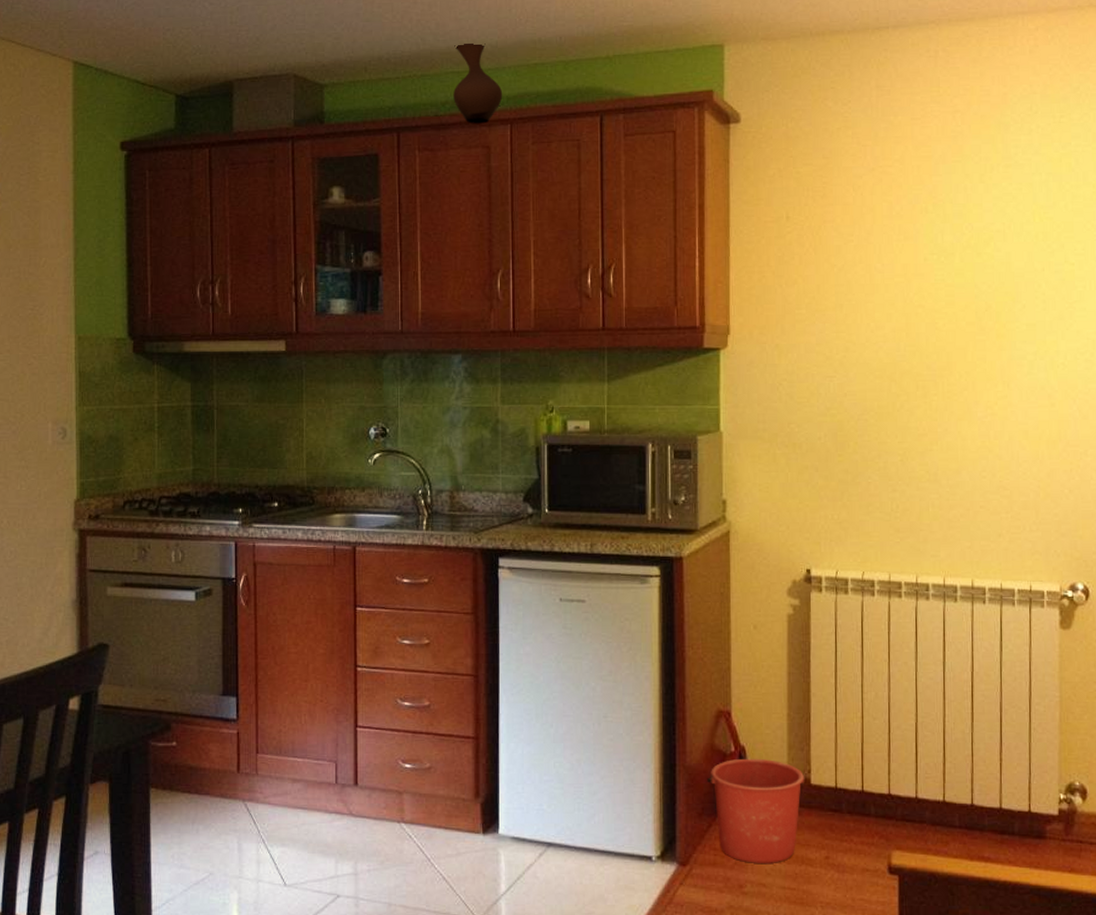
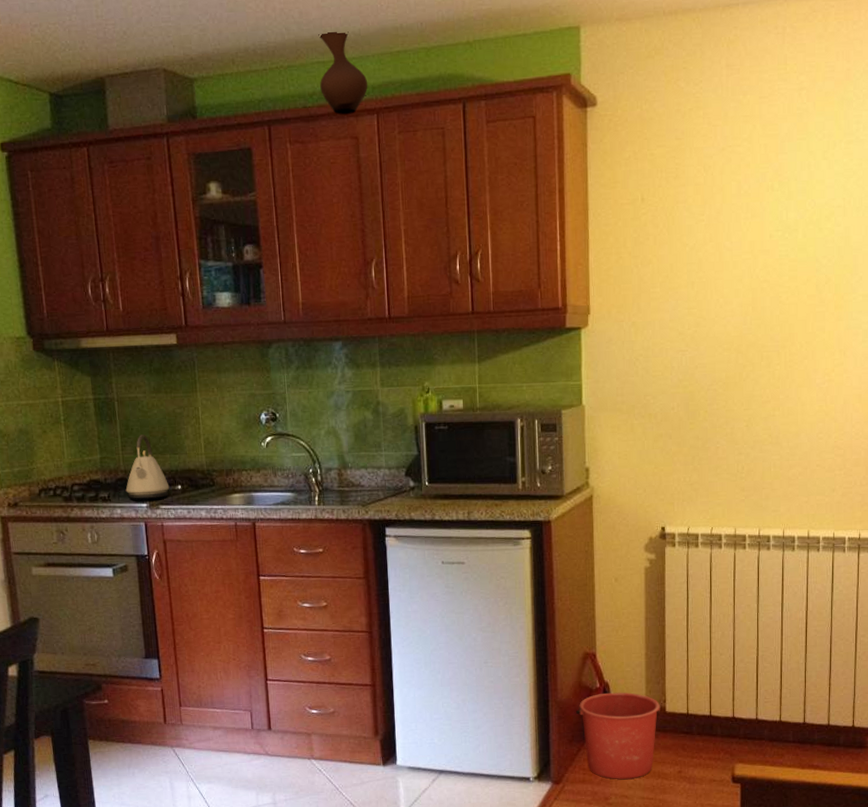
kettle: none [217,446,265,521] -> present [125,435,170,503]

